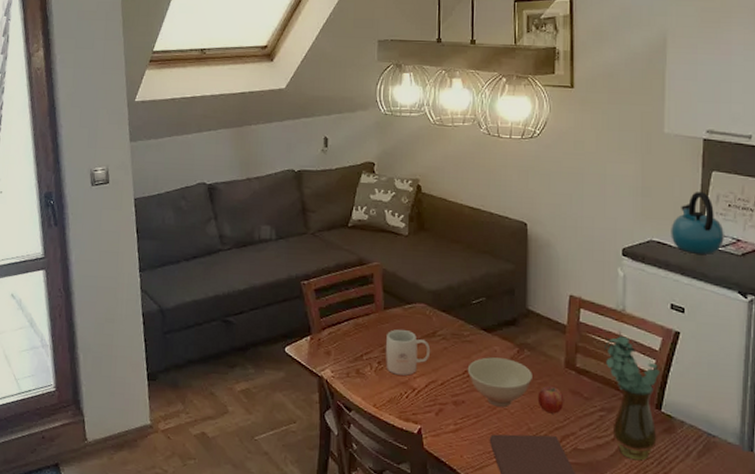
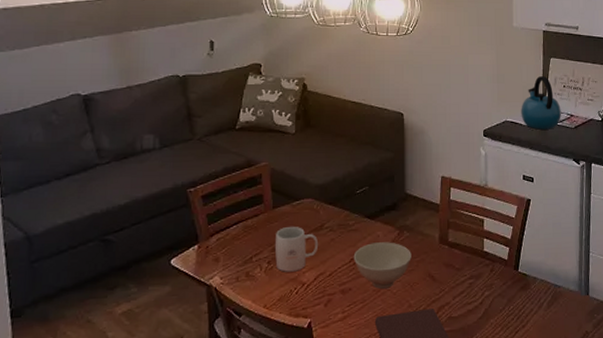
fruit: present [537,385,564,414] -> none [416,262,439,288]
vase: present [605,332,661,461] -> none [472,205,517,319]

